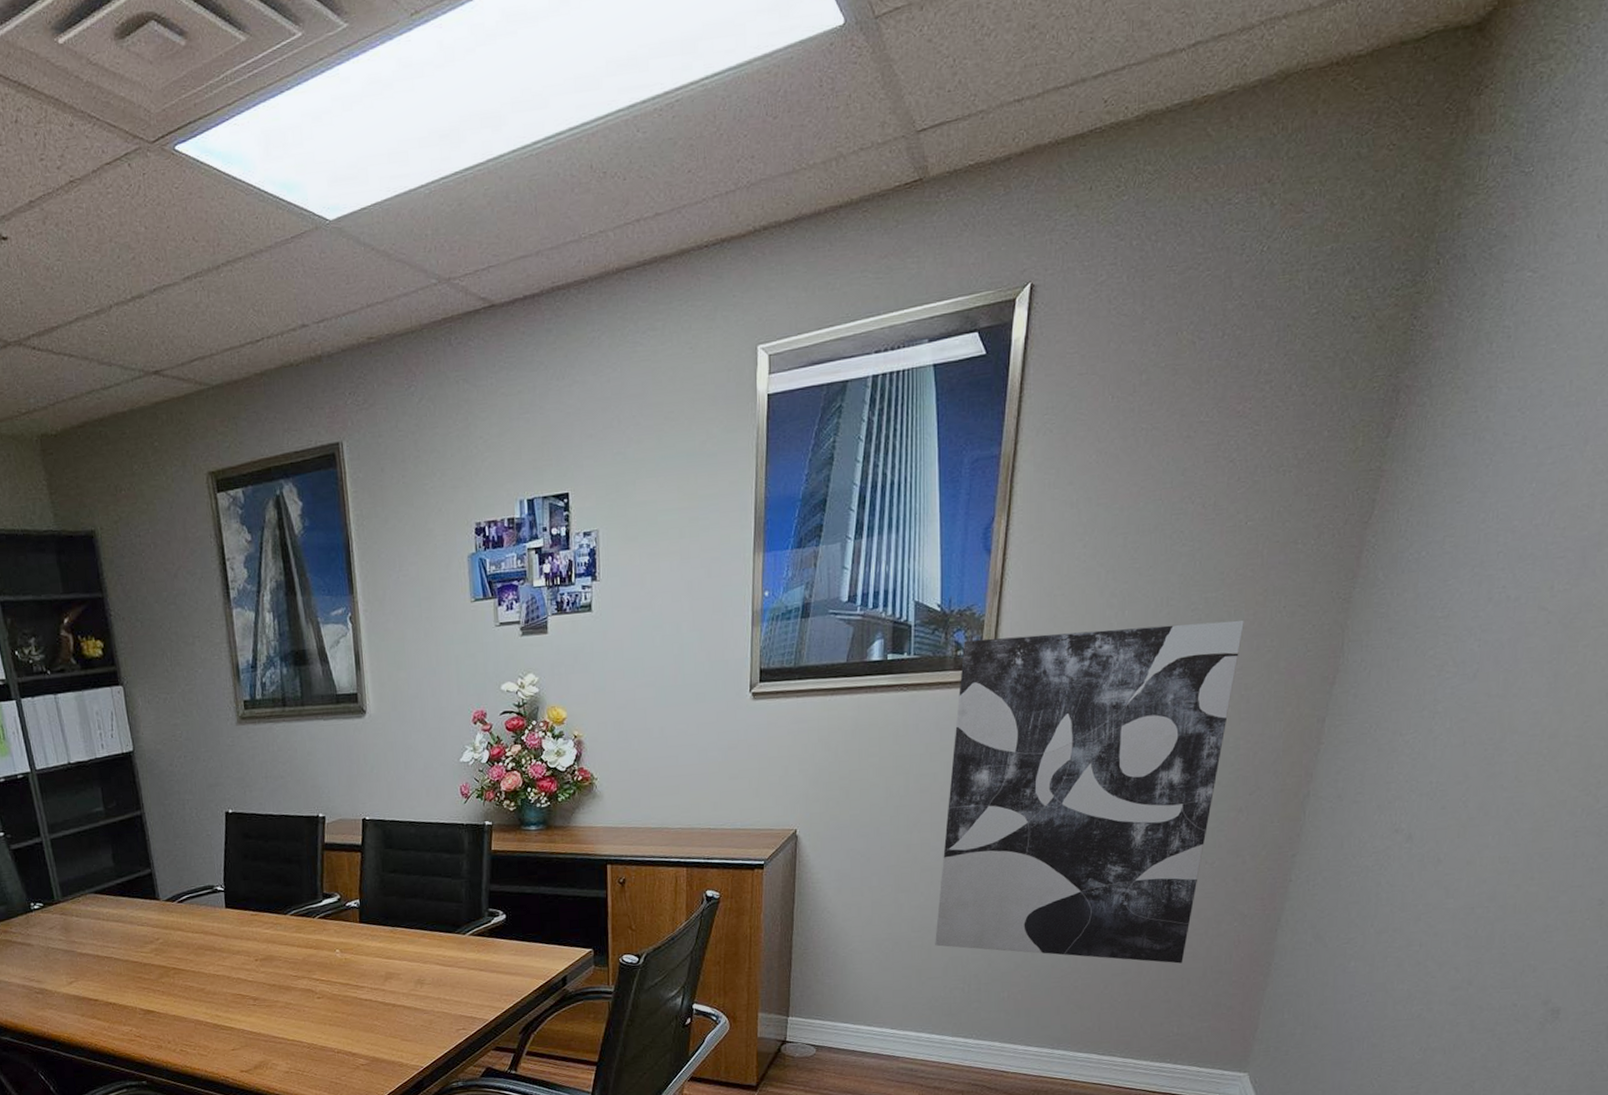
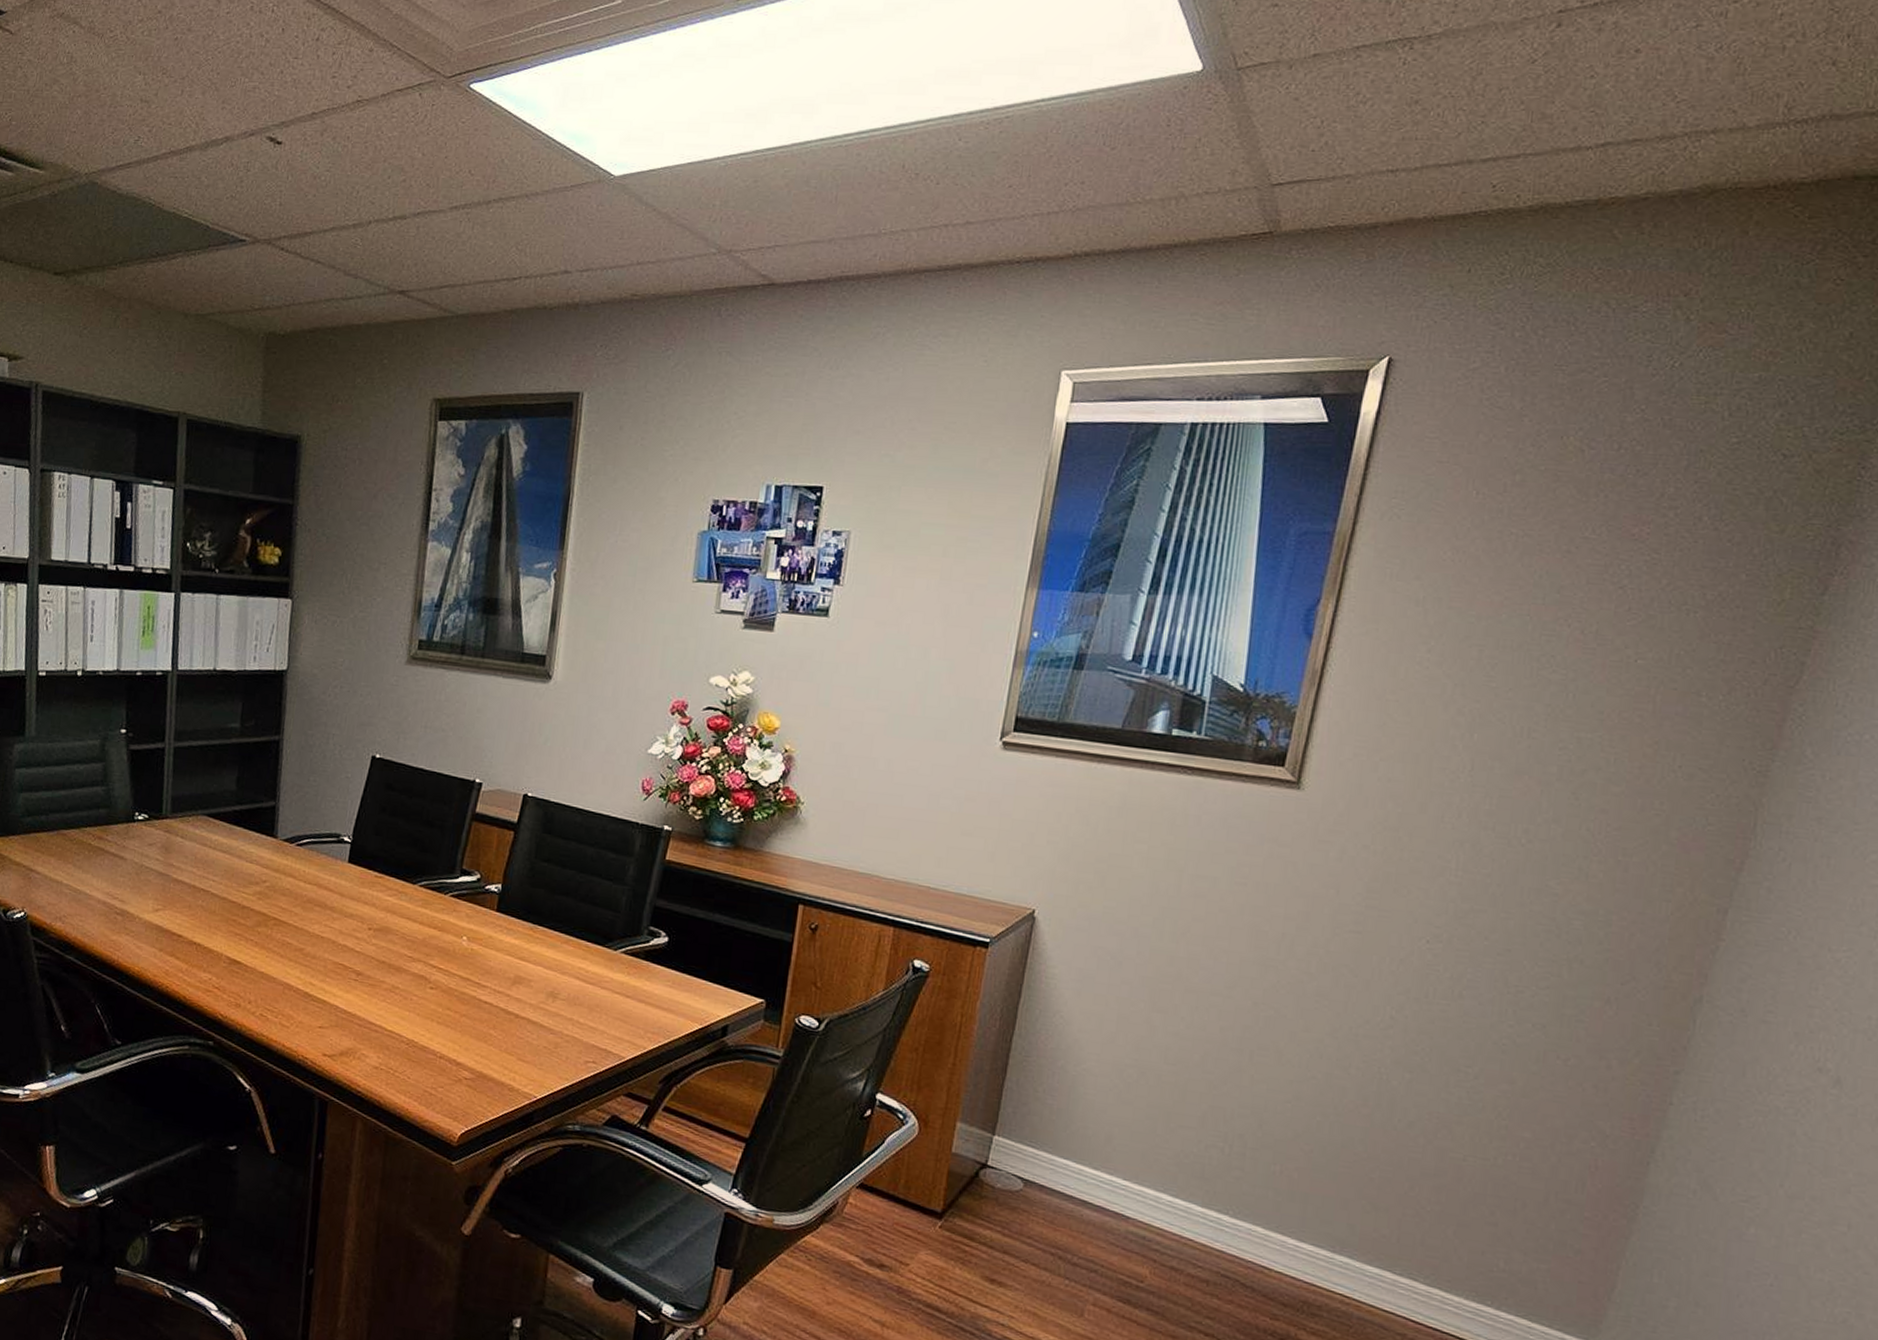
wall art: present [935,620,1244,964] -> none [1192,731,1627,1179]

